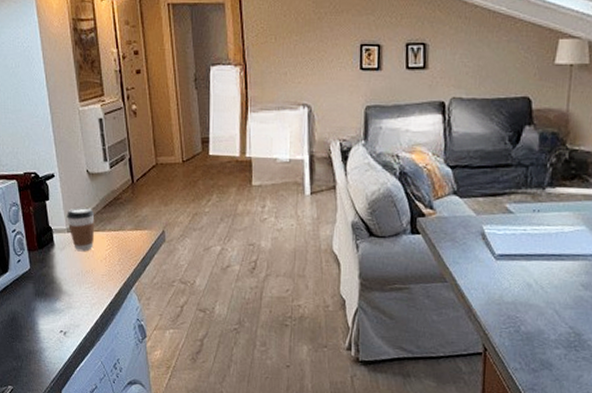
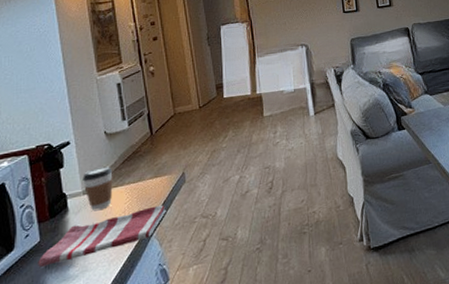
dish towel: none [29,259,145,294] -> present [38,205,166,267]

